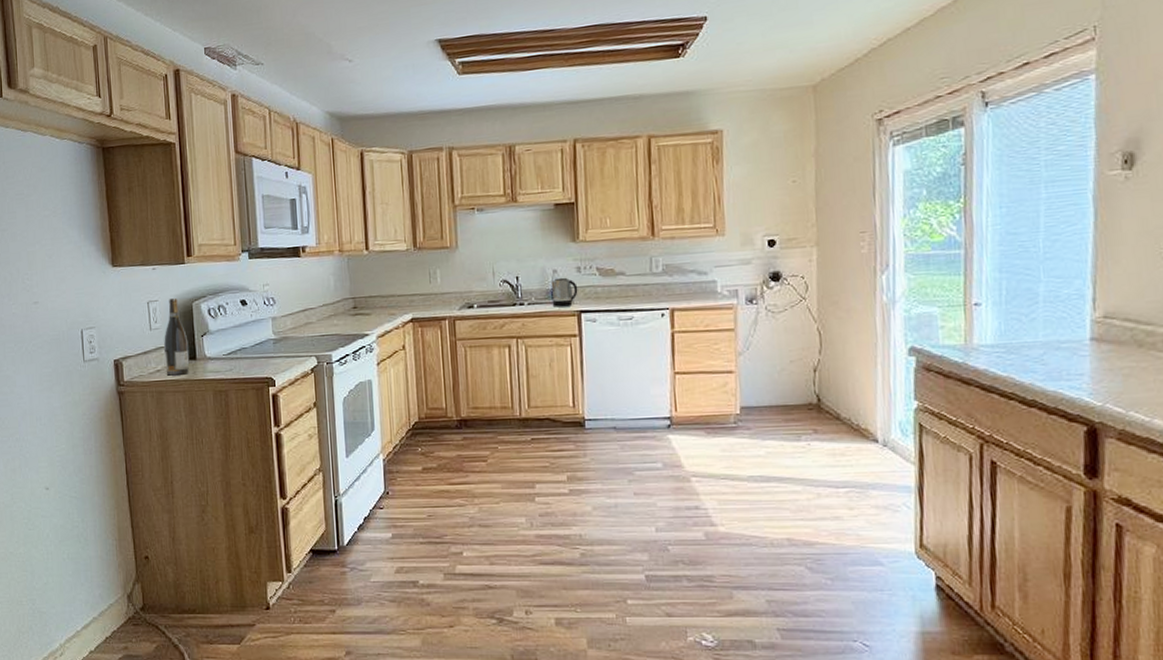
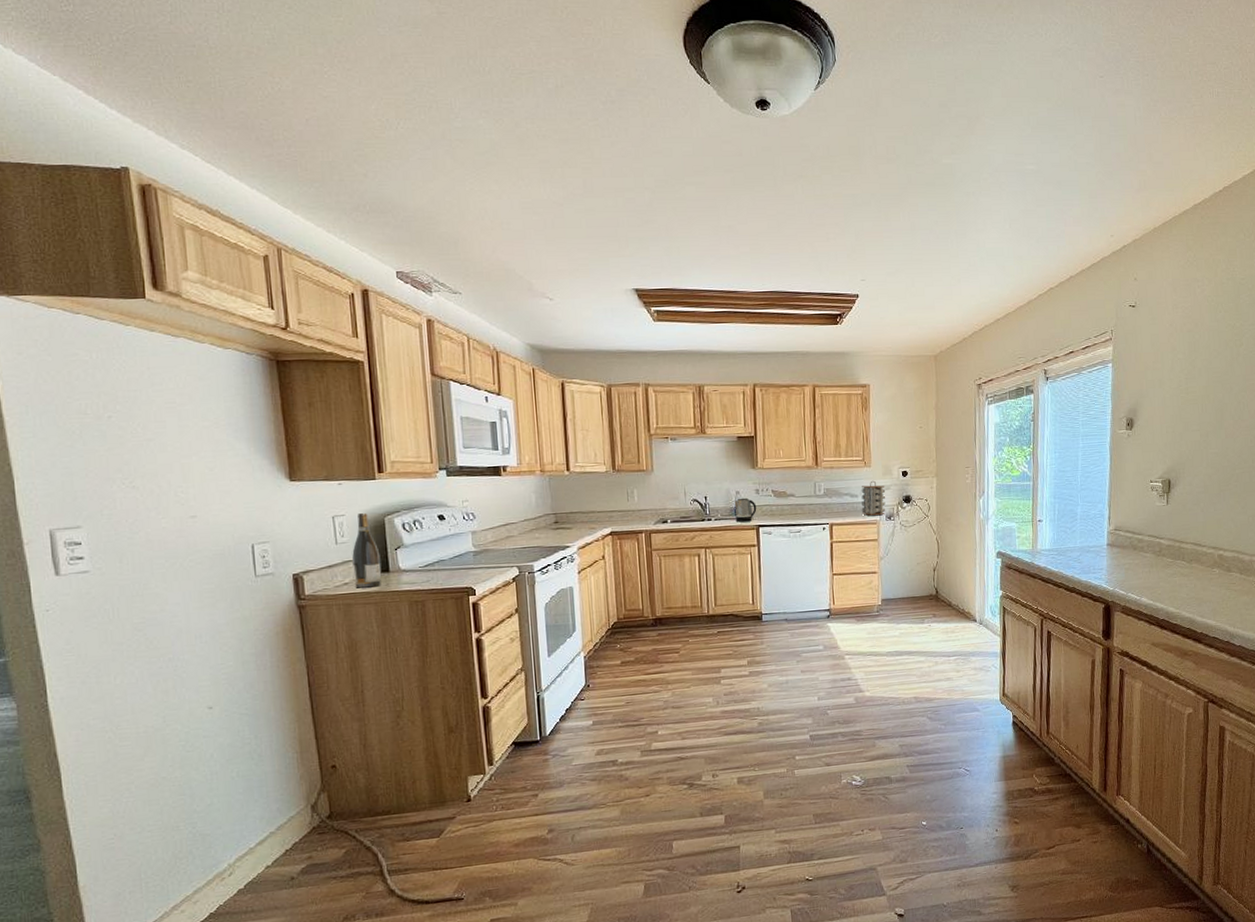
spice rack: none [711,253,746,299] -> present [861,480,886,516]

